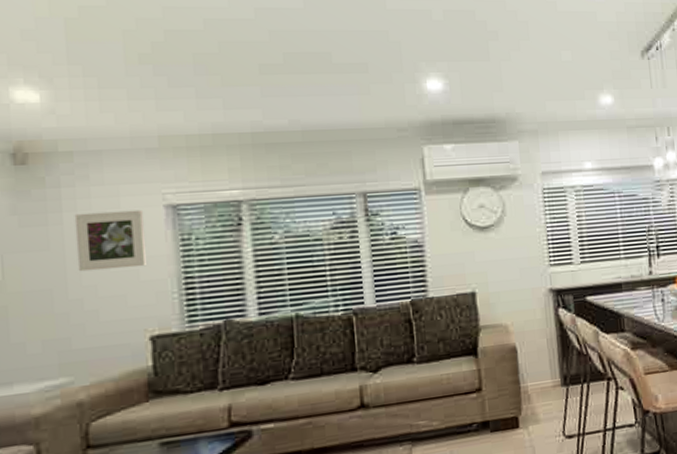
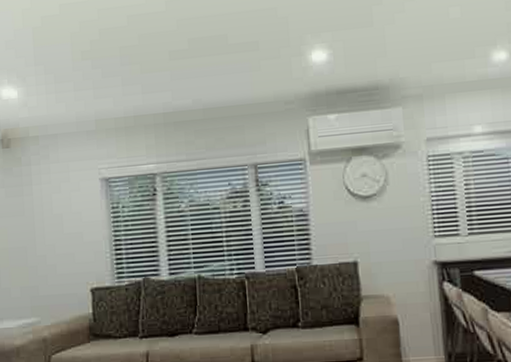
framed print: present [74,209,148,272] -> none [40,182,89,234]

